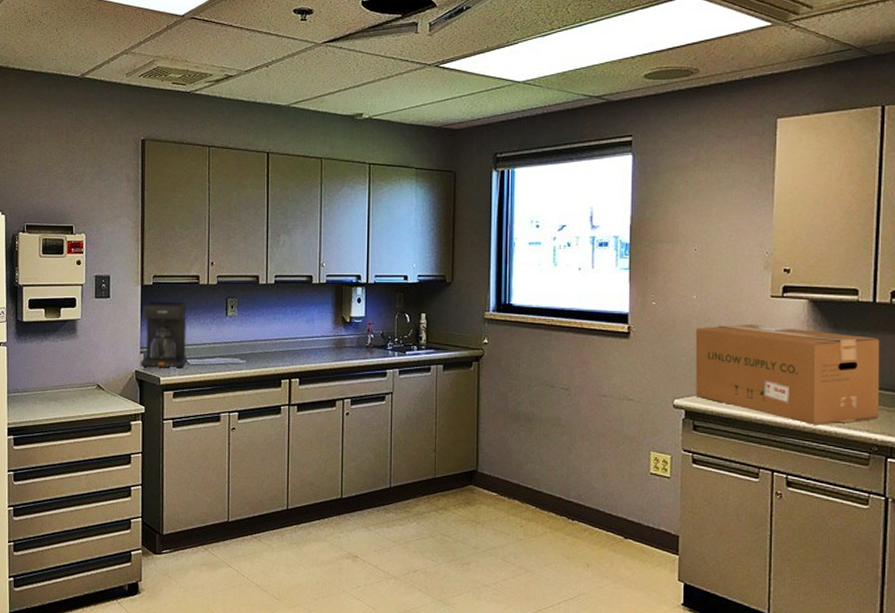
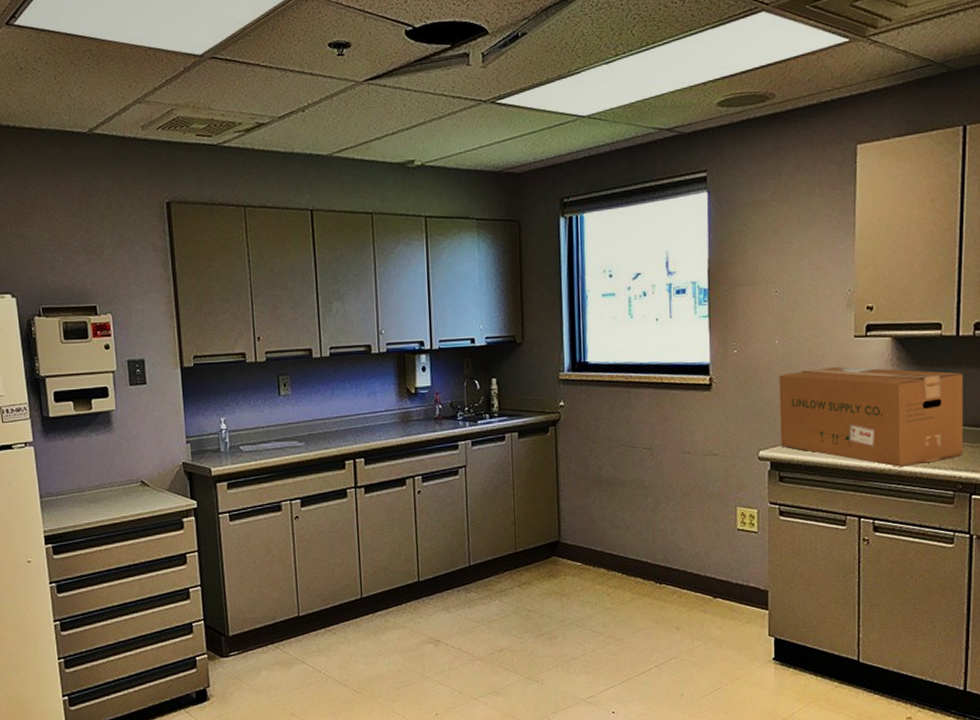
coffee maker: present [140,301,187,369] -> none [185,383,240,459]

